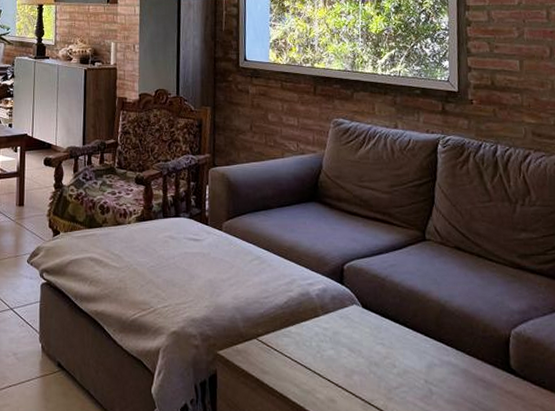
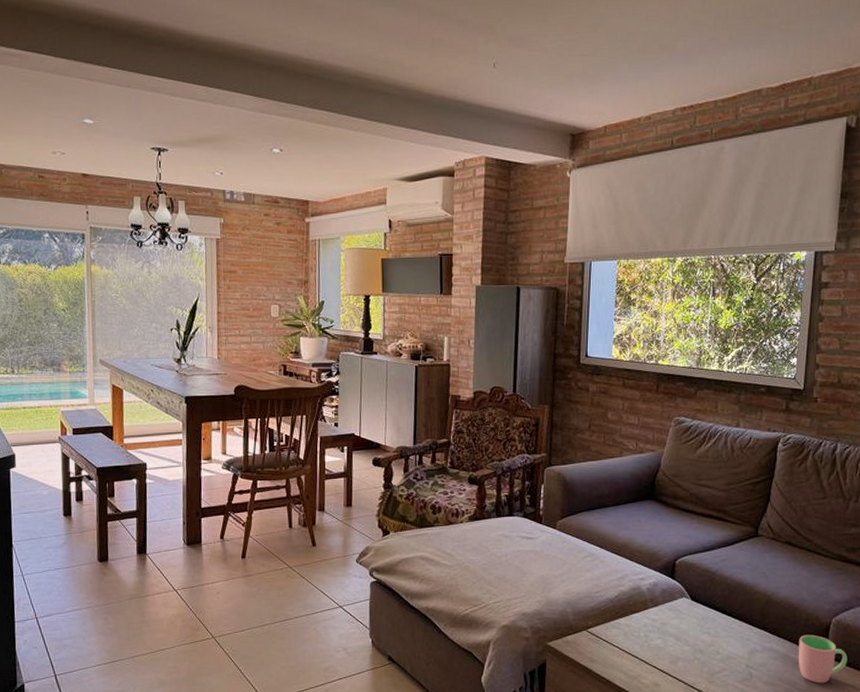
cup: none [478,348,533,404] -> present [799,634,848,684]

